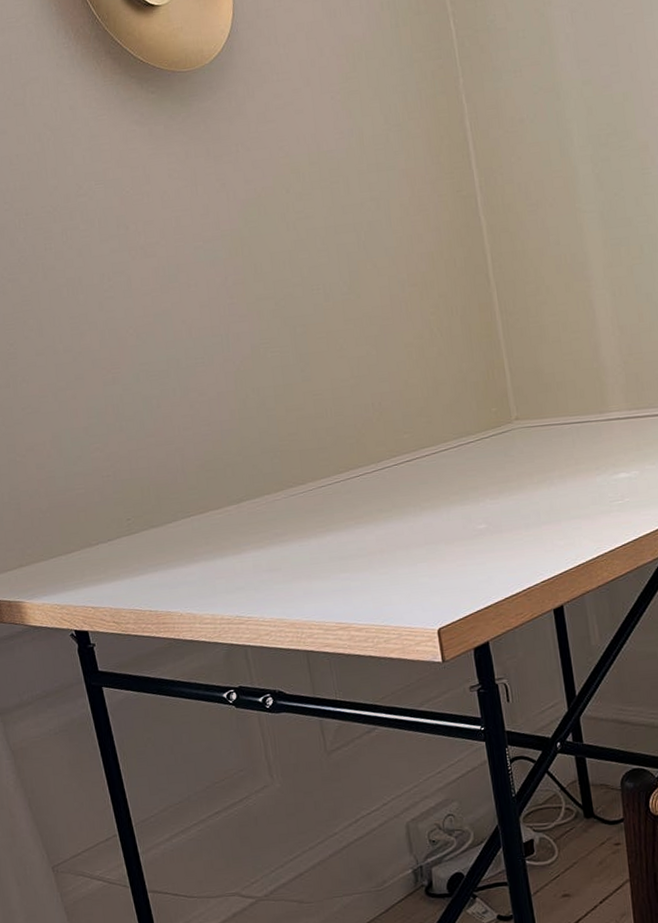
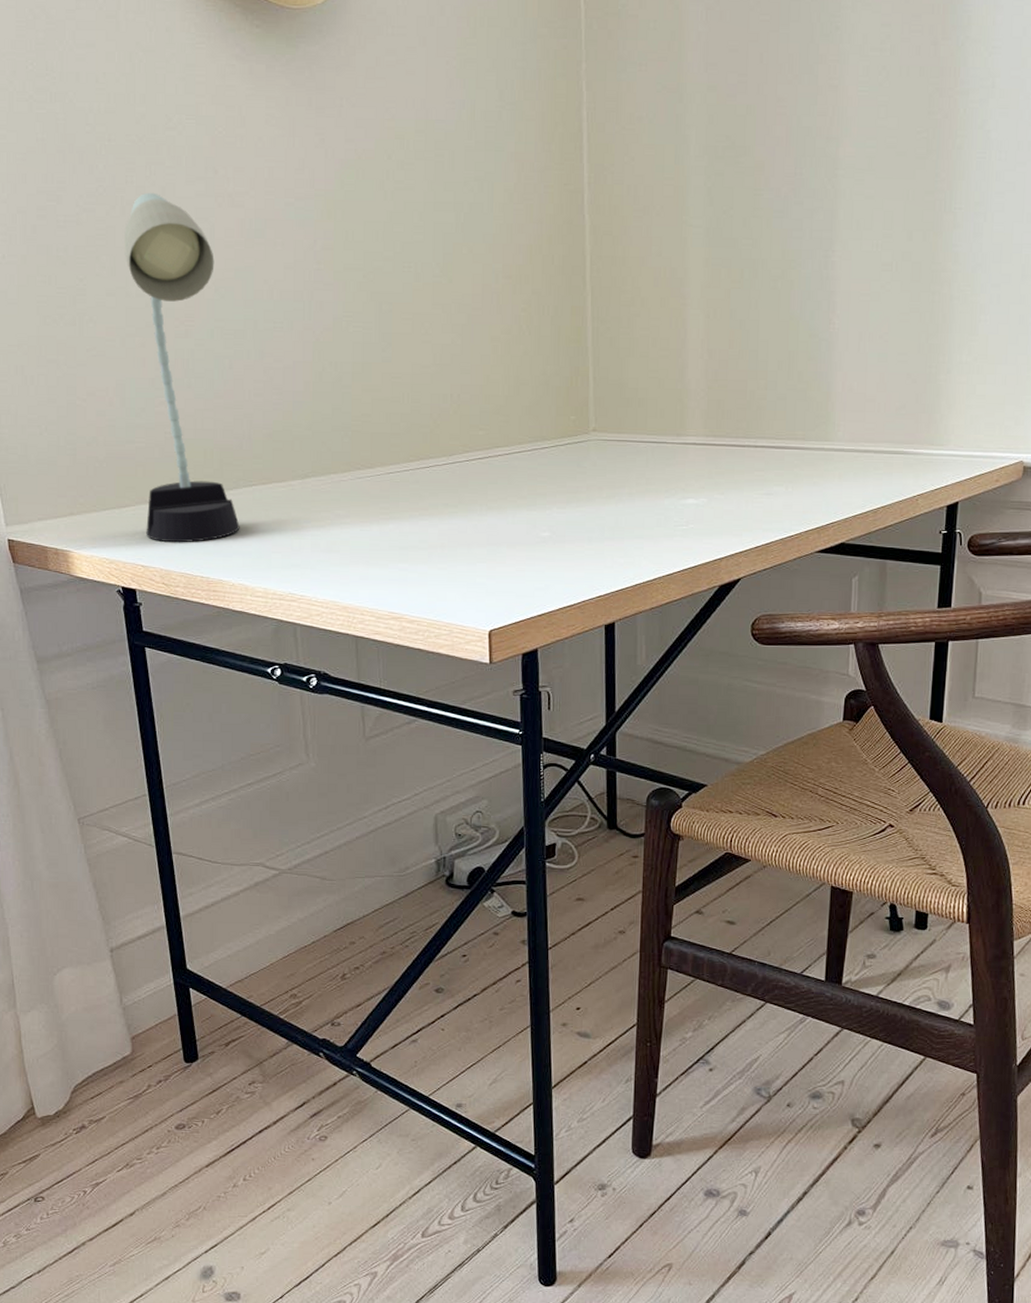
desk lamp: none [47,255,183,582] -> present [124,192,240,543]

